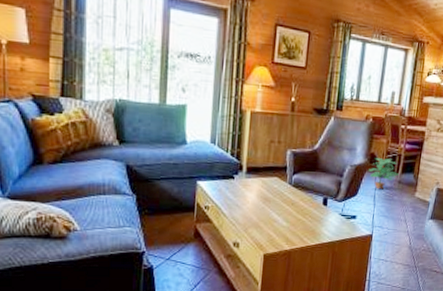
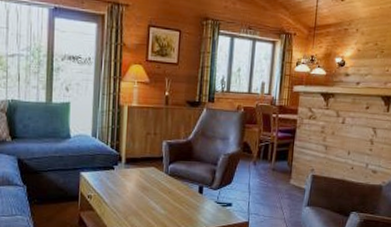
potted plant: present [368,158,399,190] -> none [242,146,272,177]

